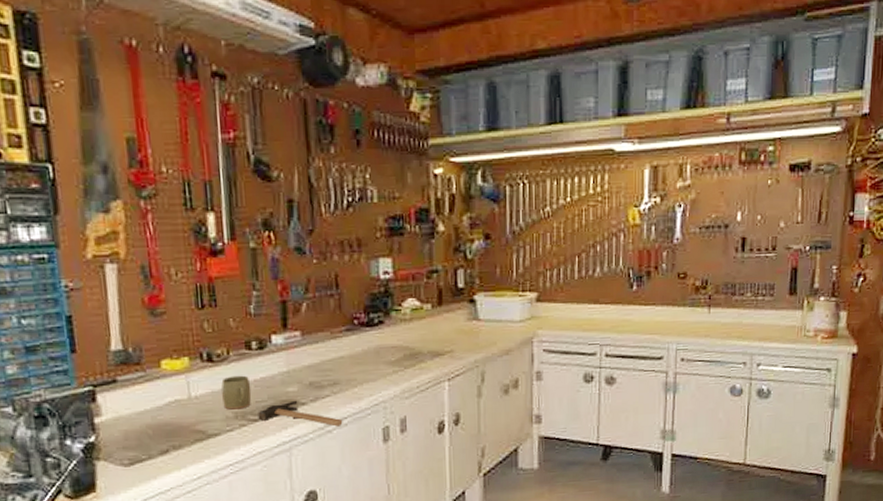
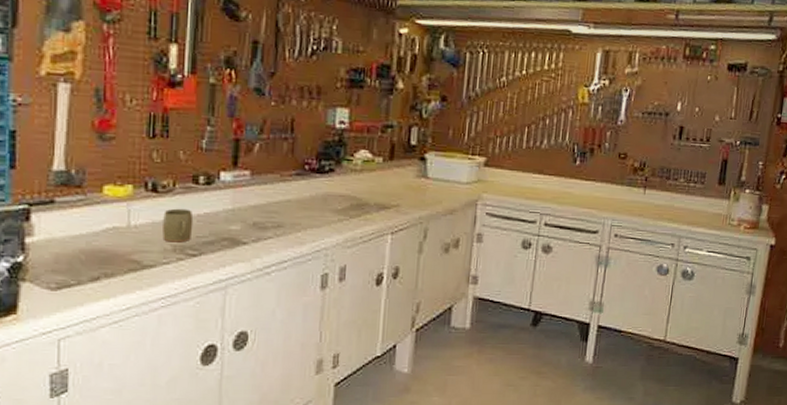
claw hammer: present [258,400,343,427] -> none [197,239,283,269]

